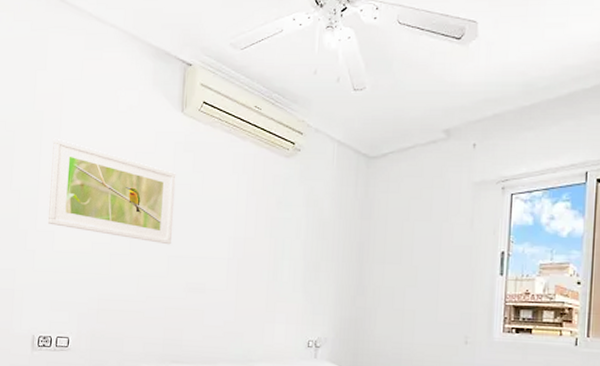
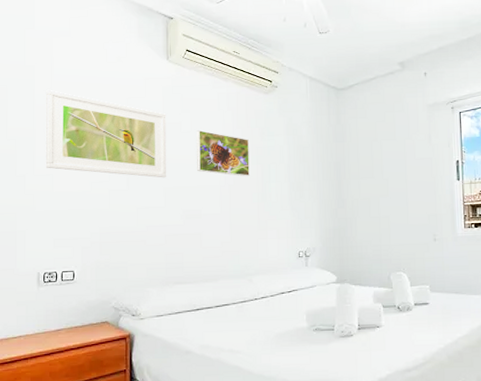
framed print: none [205,194,264,251] -> present [196,130,250,177]

